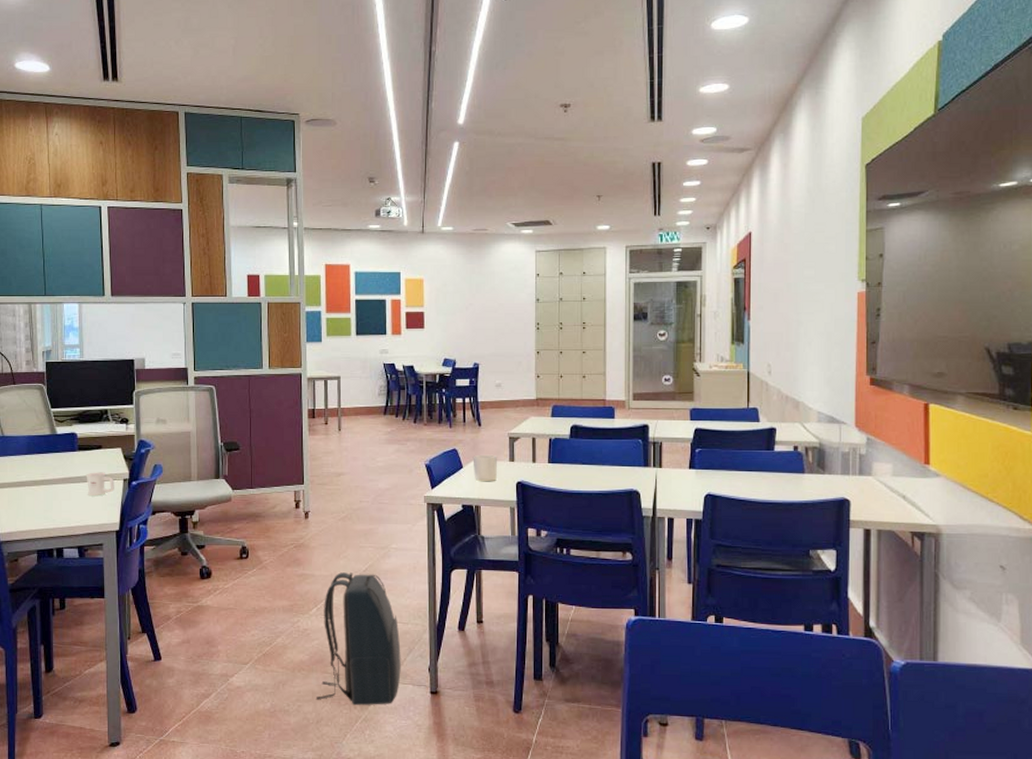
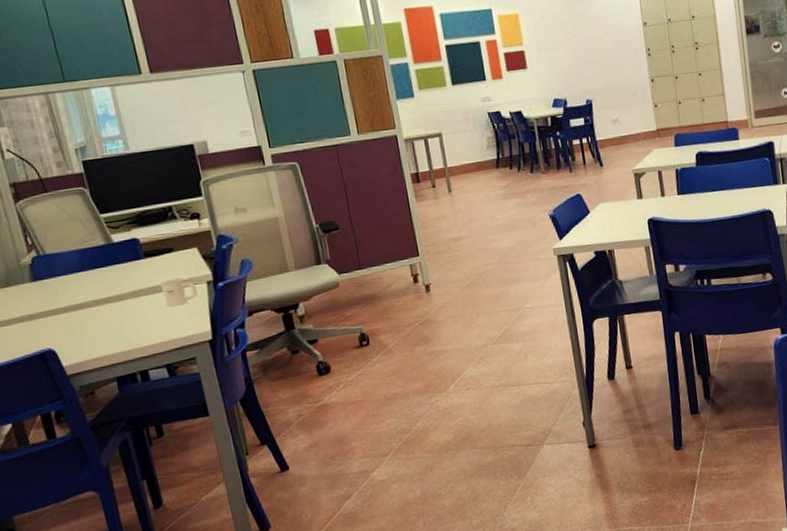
backpack: present [317,572,401,705] -> none [461,338,555,478]
mug: present [472,454,498,482] -> none [598,194,628,225]

